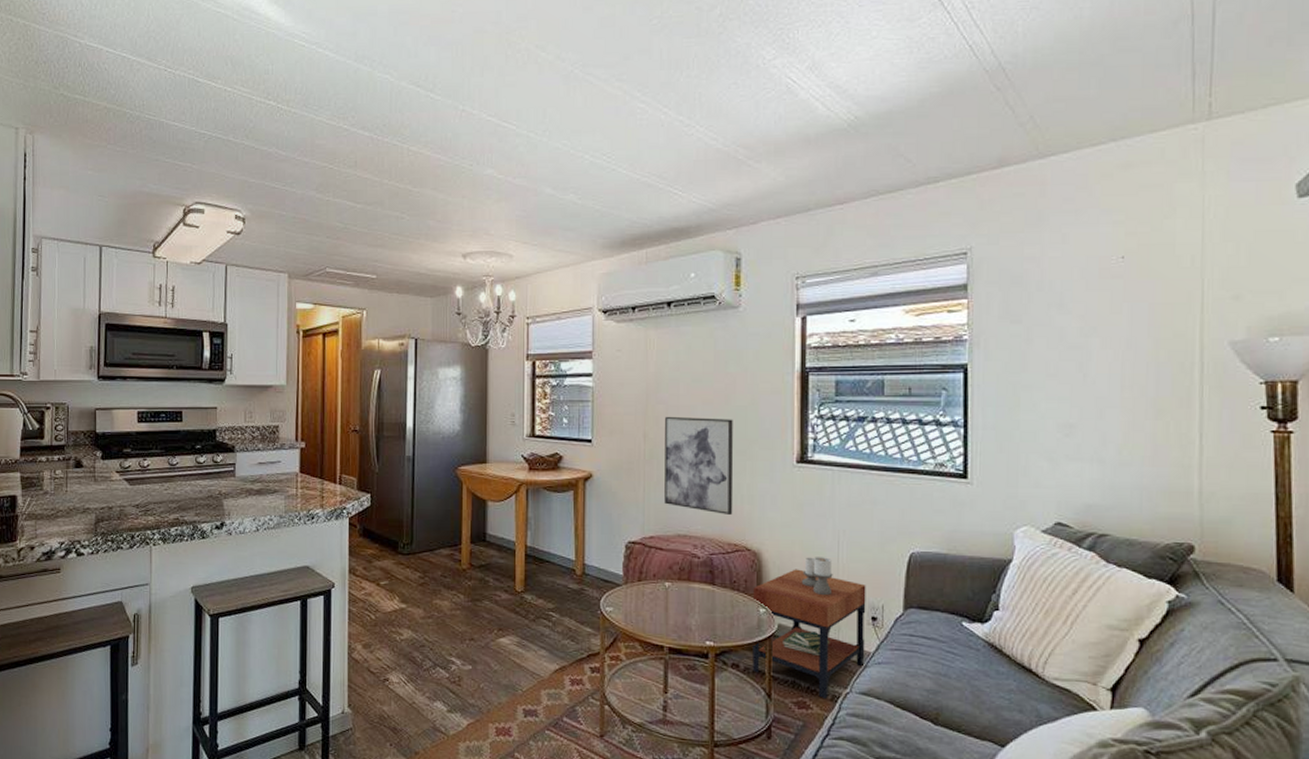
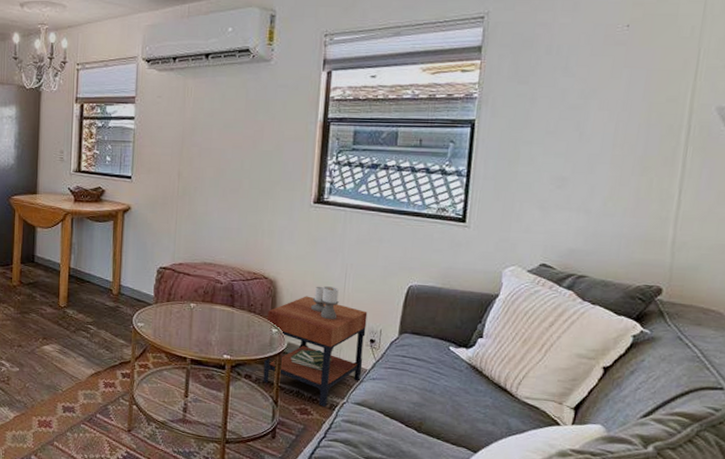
wall art: present [664,416,734,515] -> none [194,157,259,247]

